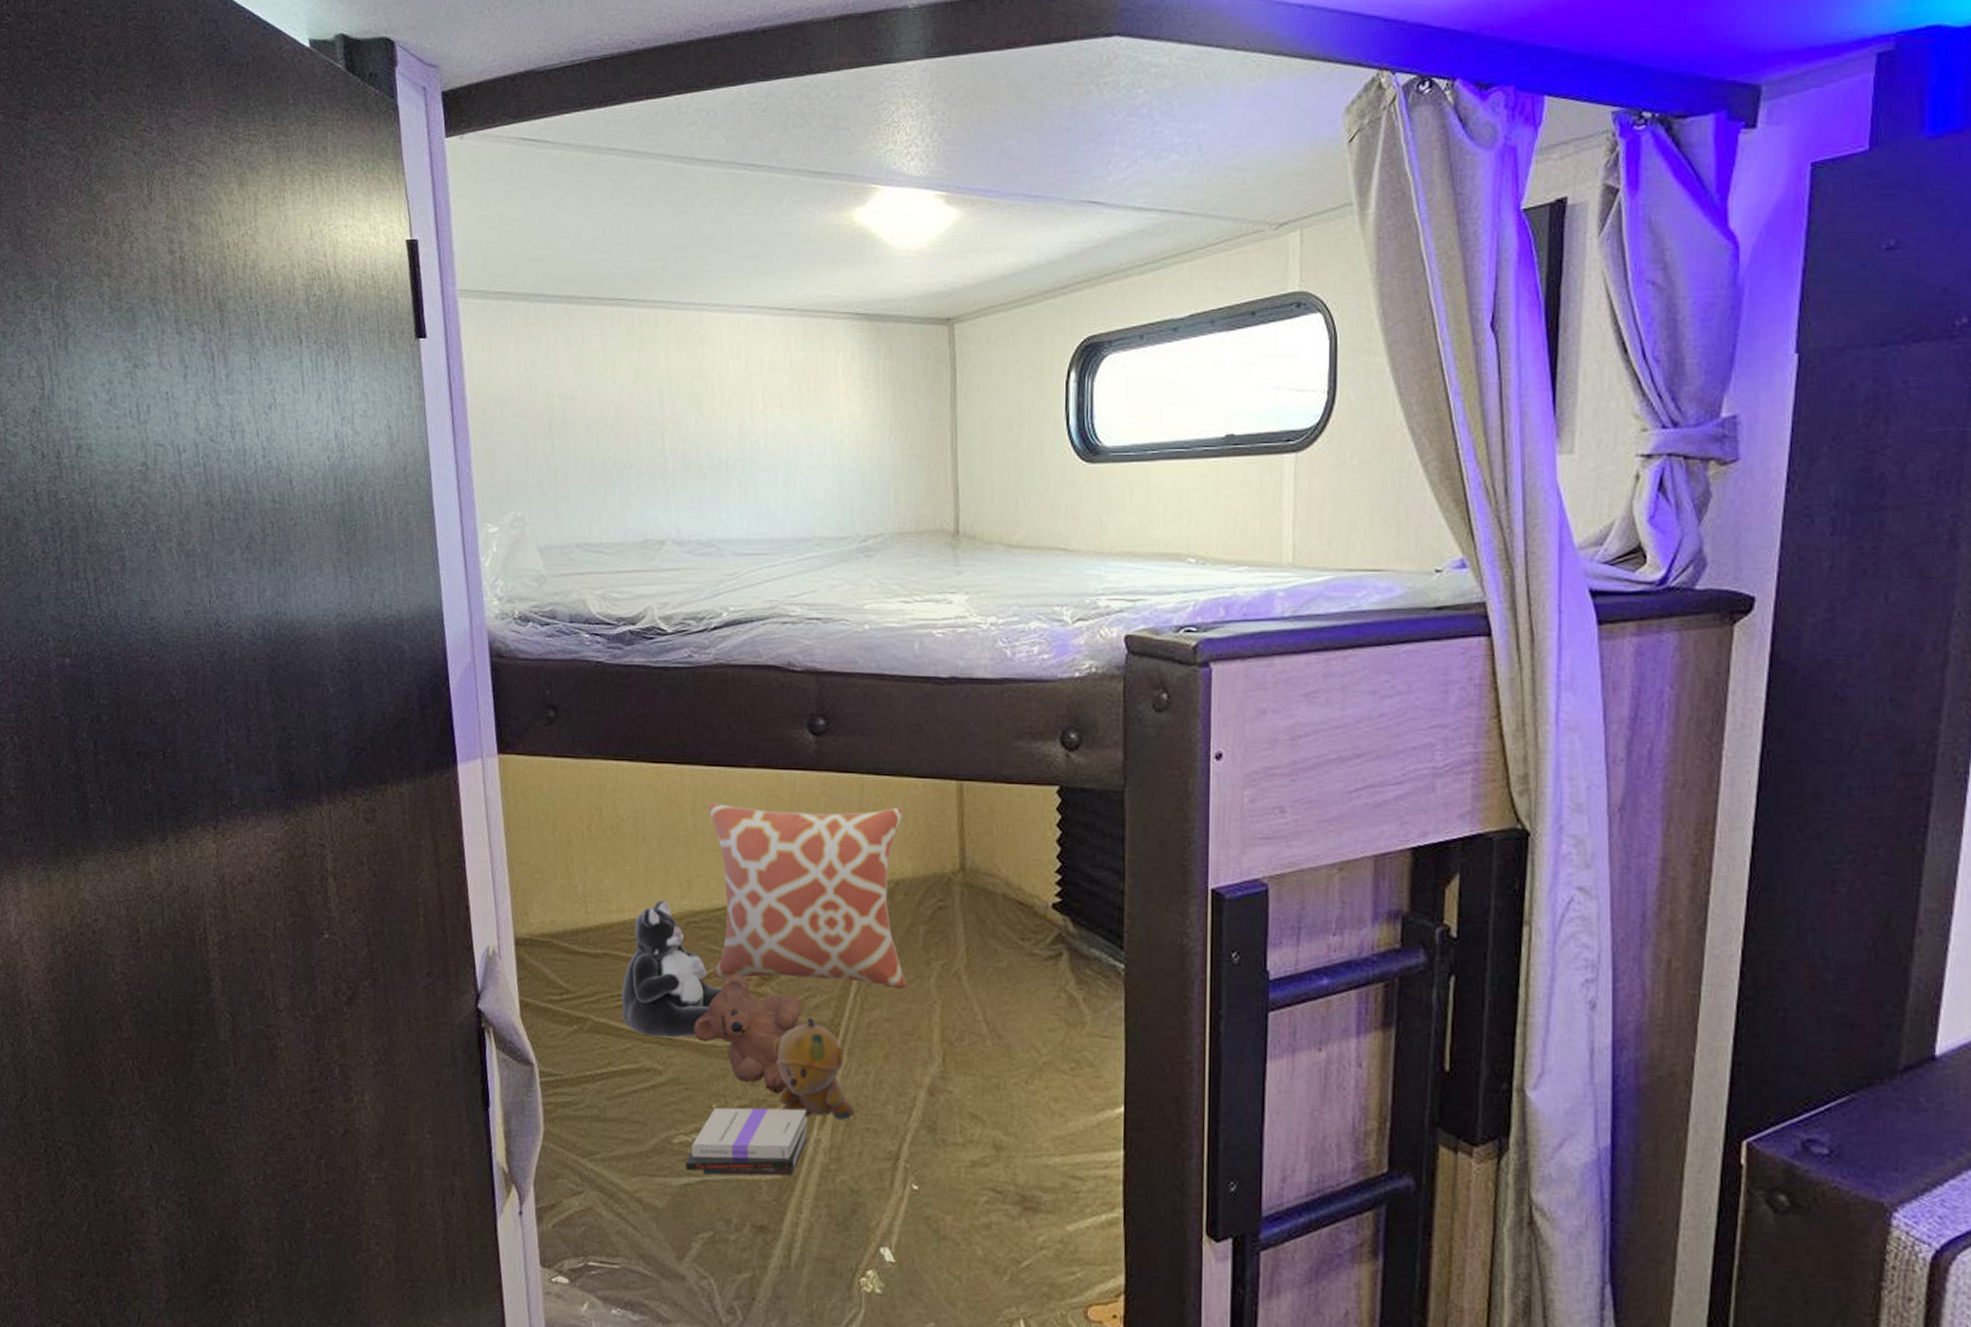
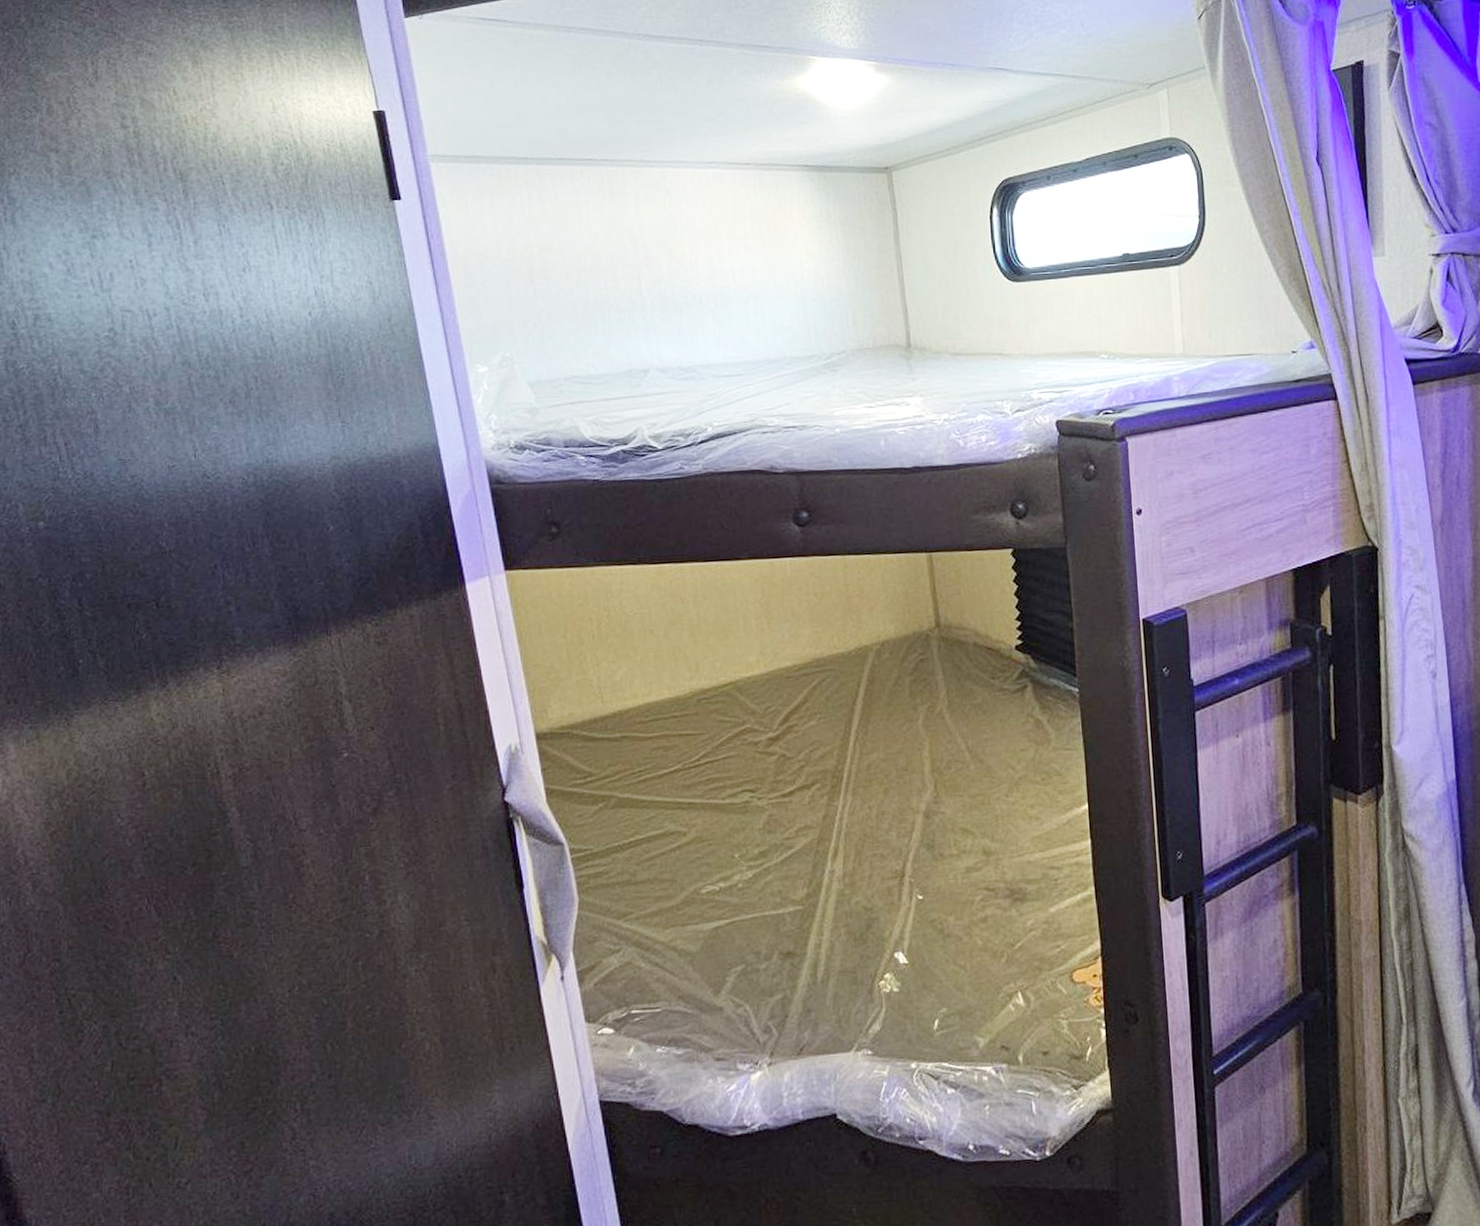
plush toy: present [621,900,723,1038] -> none [642,683,735,804]
books: present [686,1107,808,1176] -> none [715,846,823,916]
teddy bear: present [694,973,804,1094] -> none [712,738,811,837]
pillow: present [708,802,906,988] -> none [708,579,898,745]
stuffed bear: present [774,1018,855,1120] -> none [786,767,862,854]

